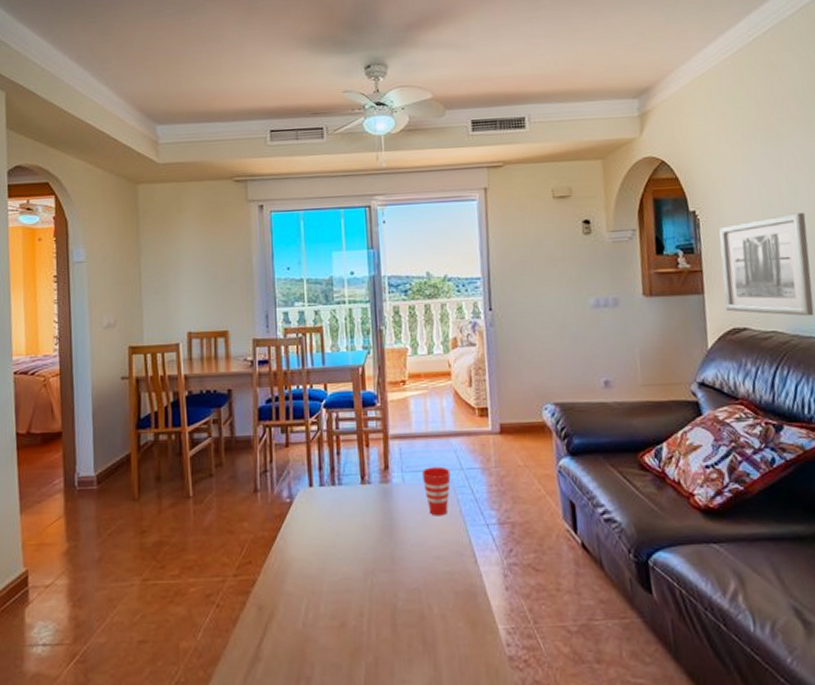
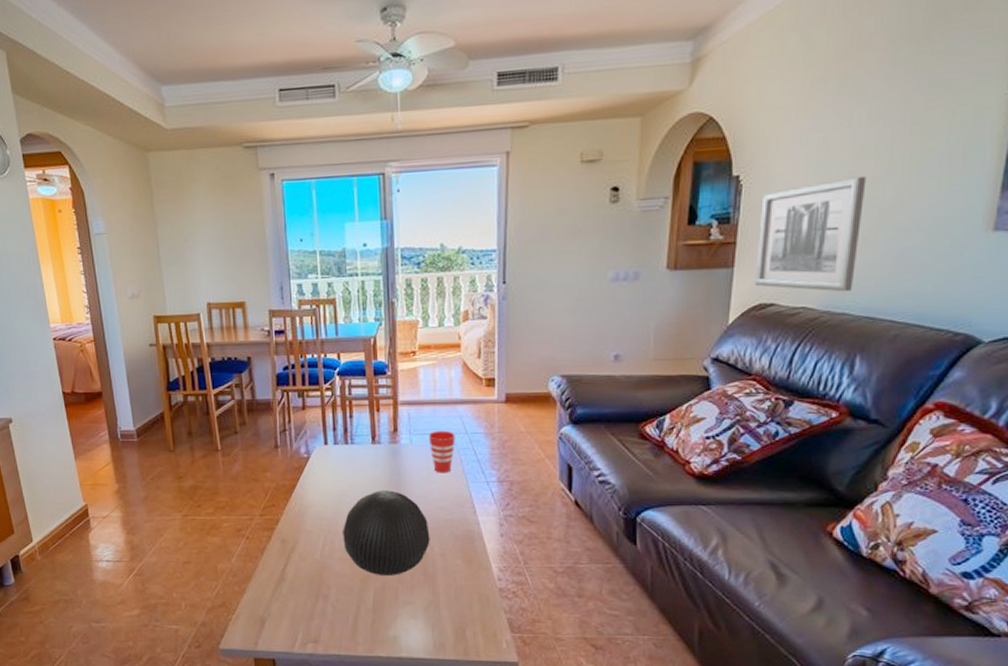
decorative ball: none [329,538,428,647] -> present [343,490,430,575]

